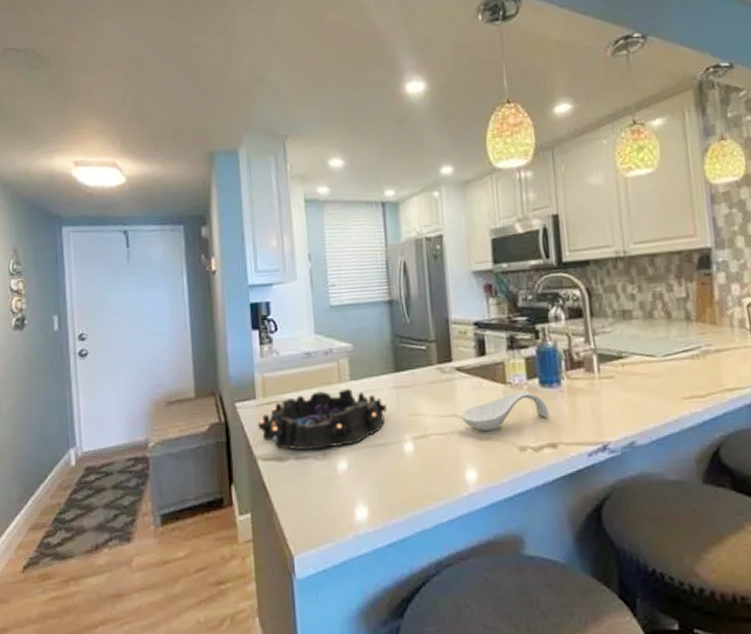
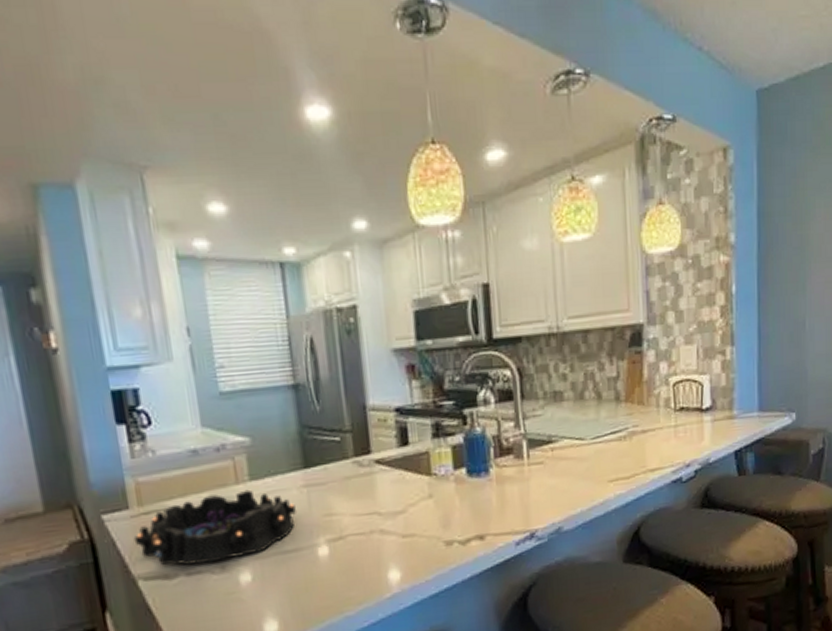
spoon rest: present [461,391,549,431] -> none [382,482,477,528]

